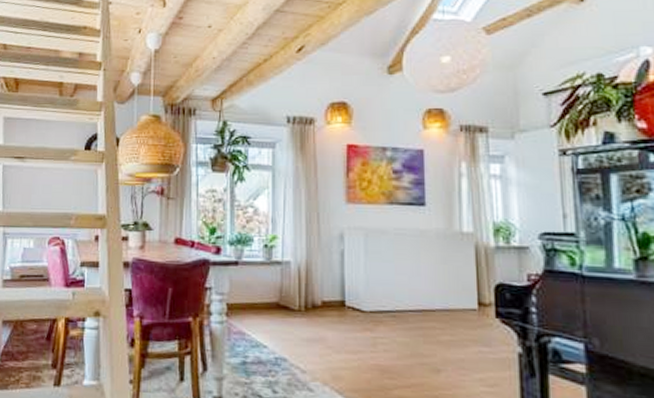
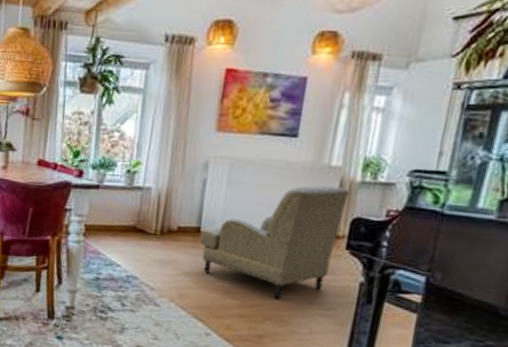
armchair: none [345,252,486,378] -> present [199,185,349,301]

